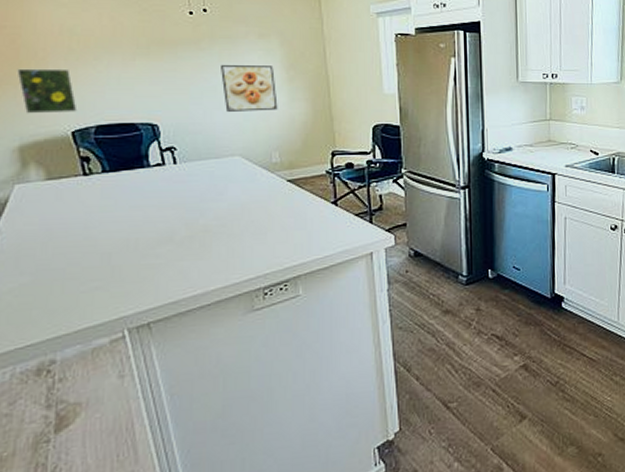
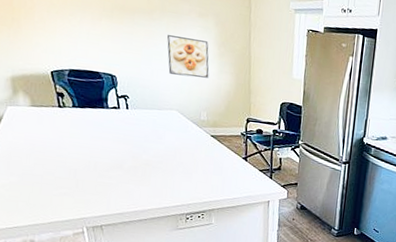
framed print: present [16,68,78,114] -> none [10,13,56,56]

